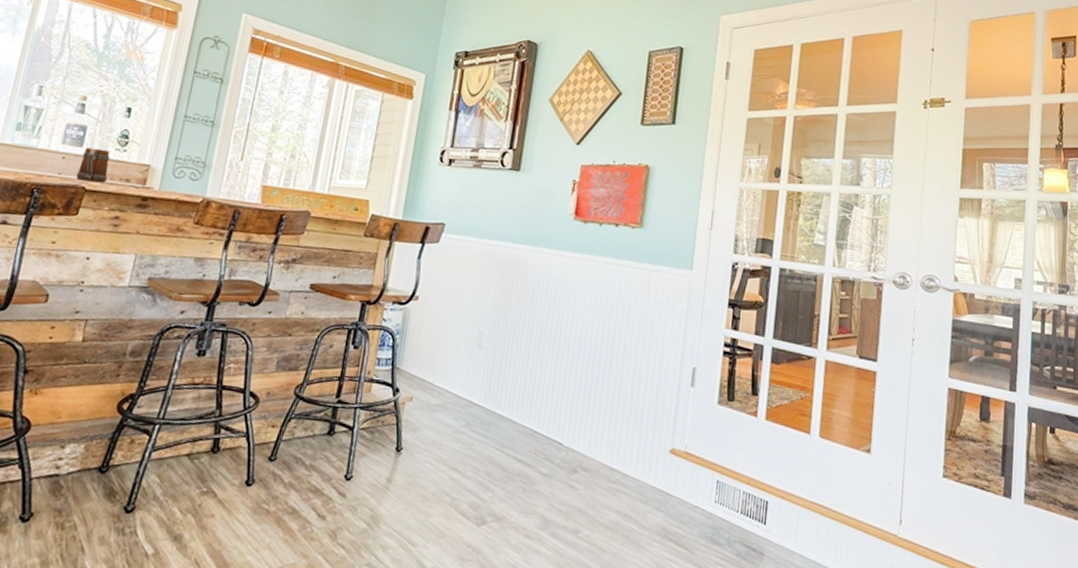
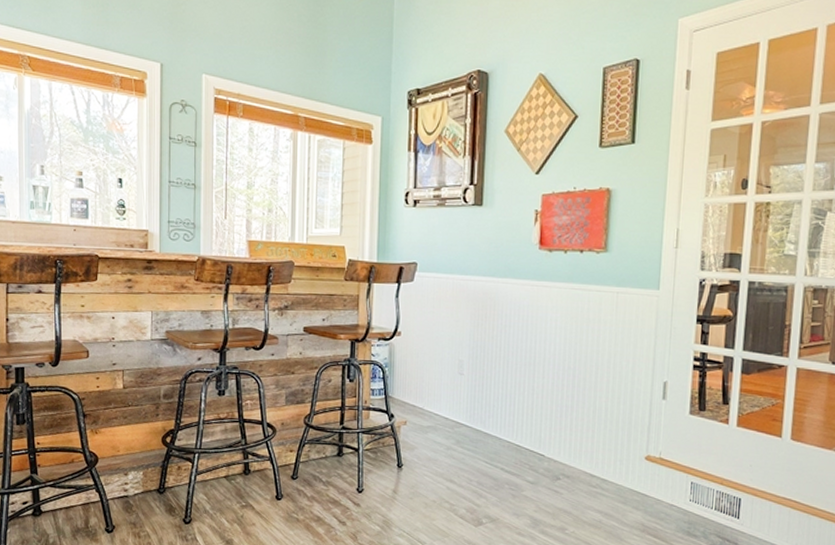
beer mug: present [75,147,110,183] -> none [88,219,115,250]

